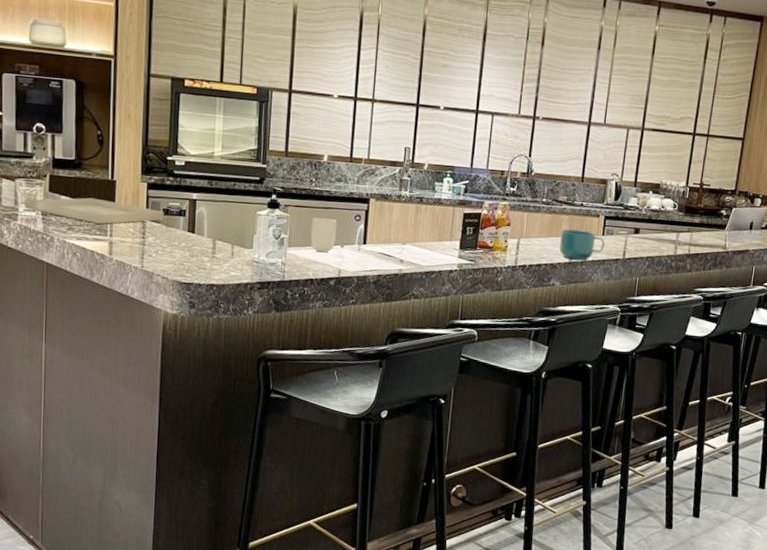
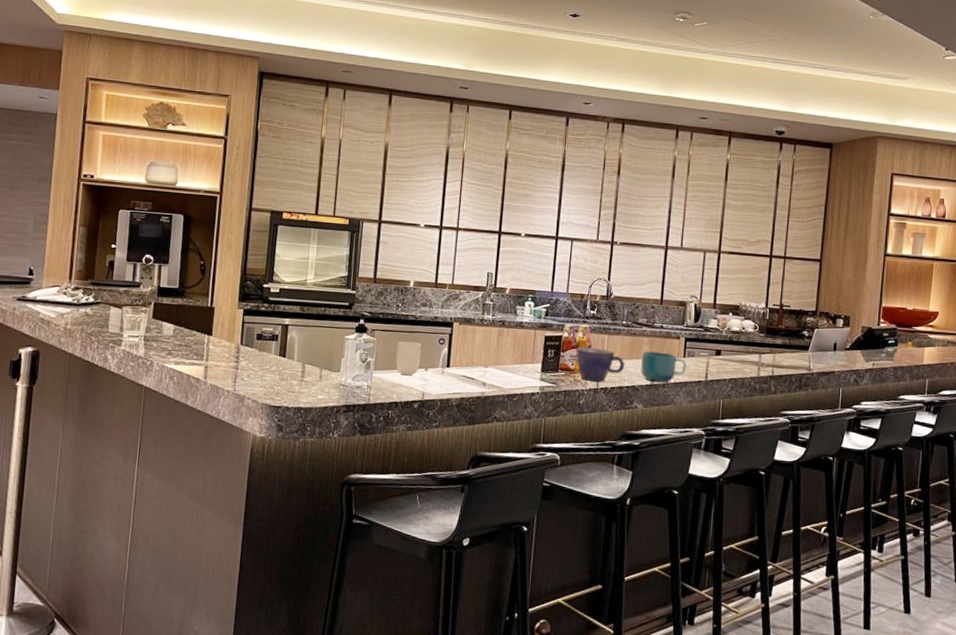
tray: present [24,197,164,224] -> none [128,323,258,349]
cup: none [495,224,544,260] -> present [576,347,625,382]

